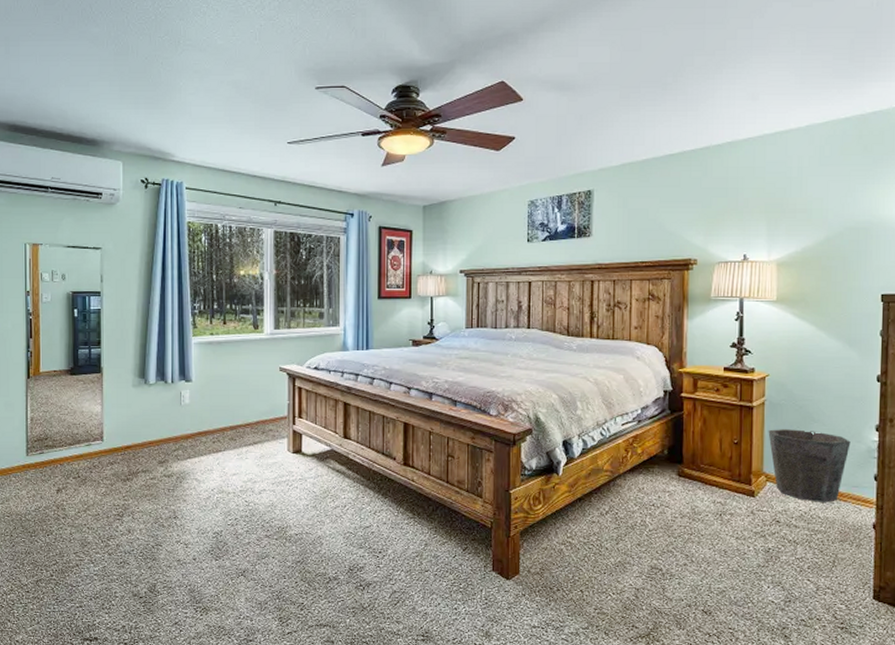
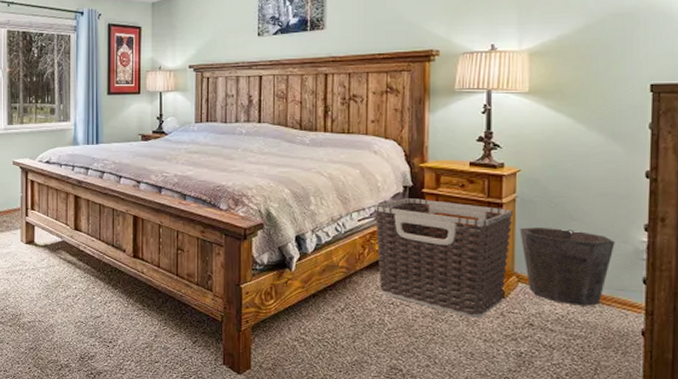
clothes hamper: none [637,402,762,517] -> present [374,198,513,319]

